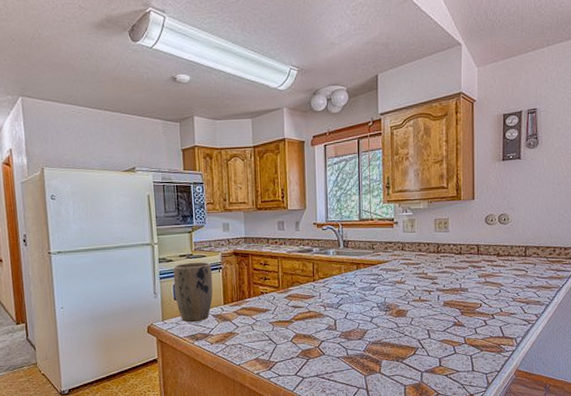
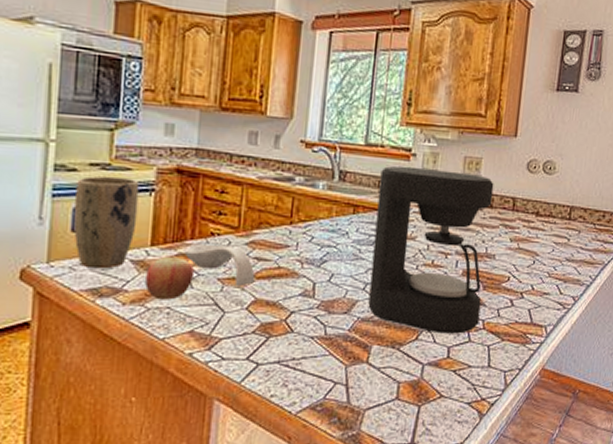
apple: none [223,311,253,339] -> present [145,257,194,300]
spoon rest: none [245,299,294,327] -> present [184,244,256,287]
coffee maker: none [373,231,461,349] -> present [368,166,494,334]

